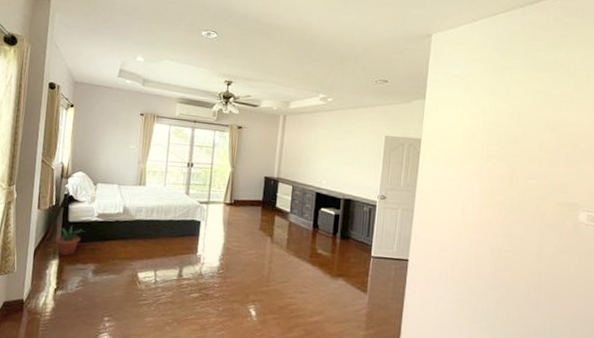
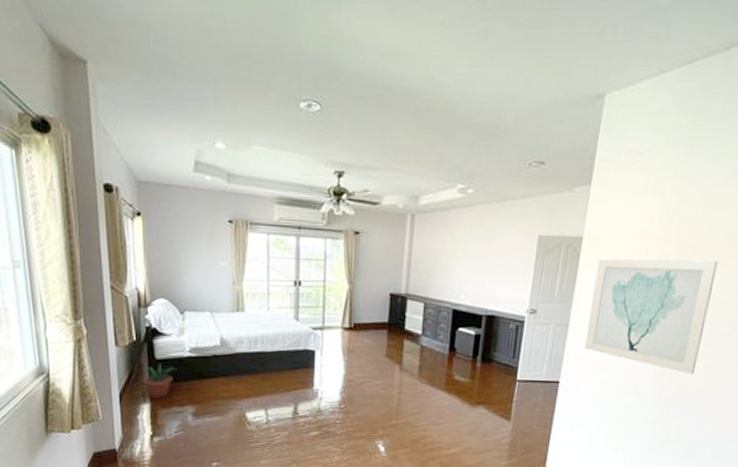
wall art: none [428,156,535,260] -> present [584,258,718,375]

